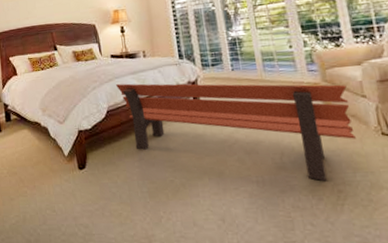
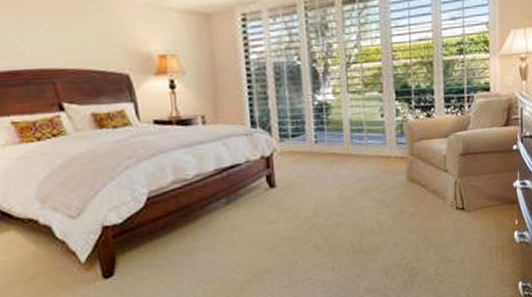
bench: present [116,83,356,182] -> none [161,158,433,261]

